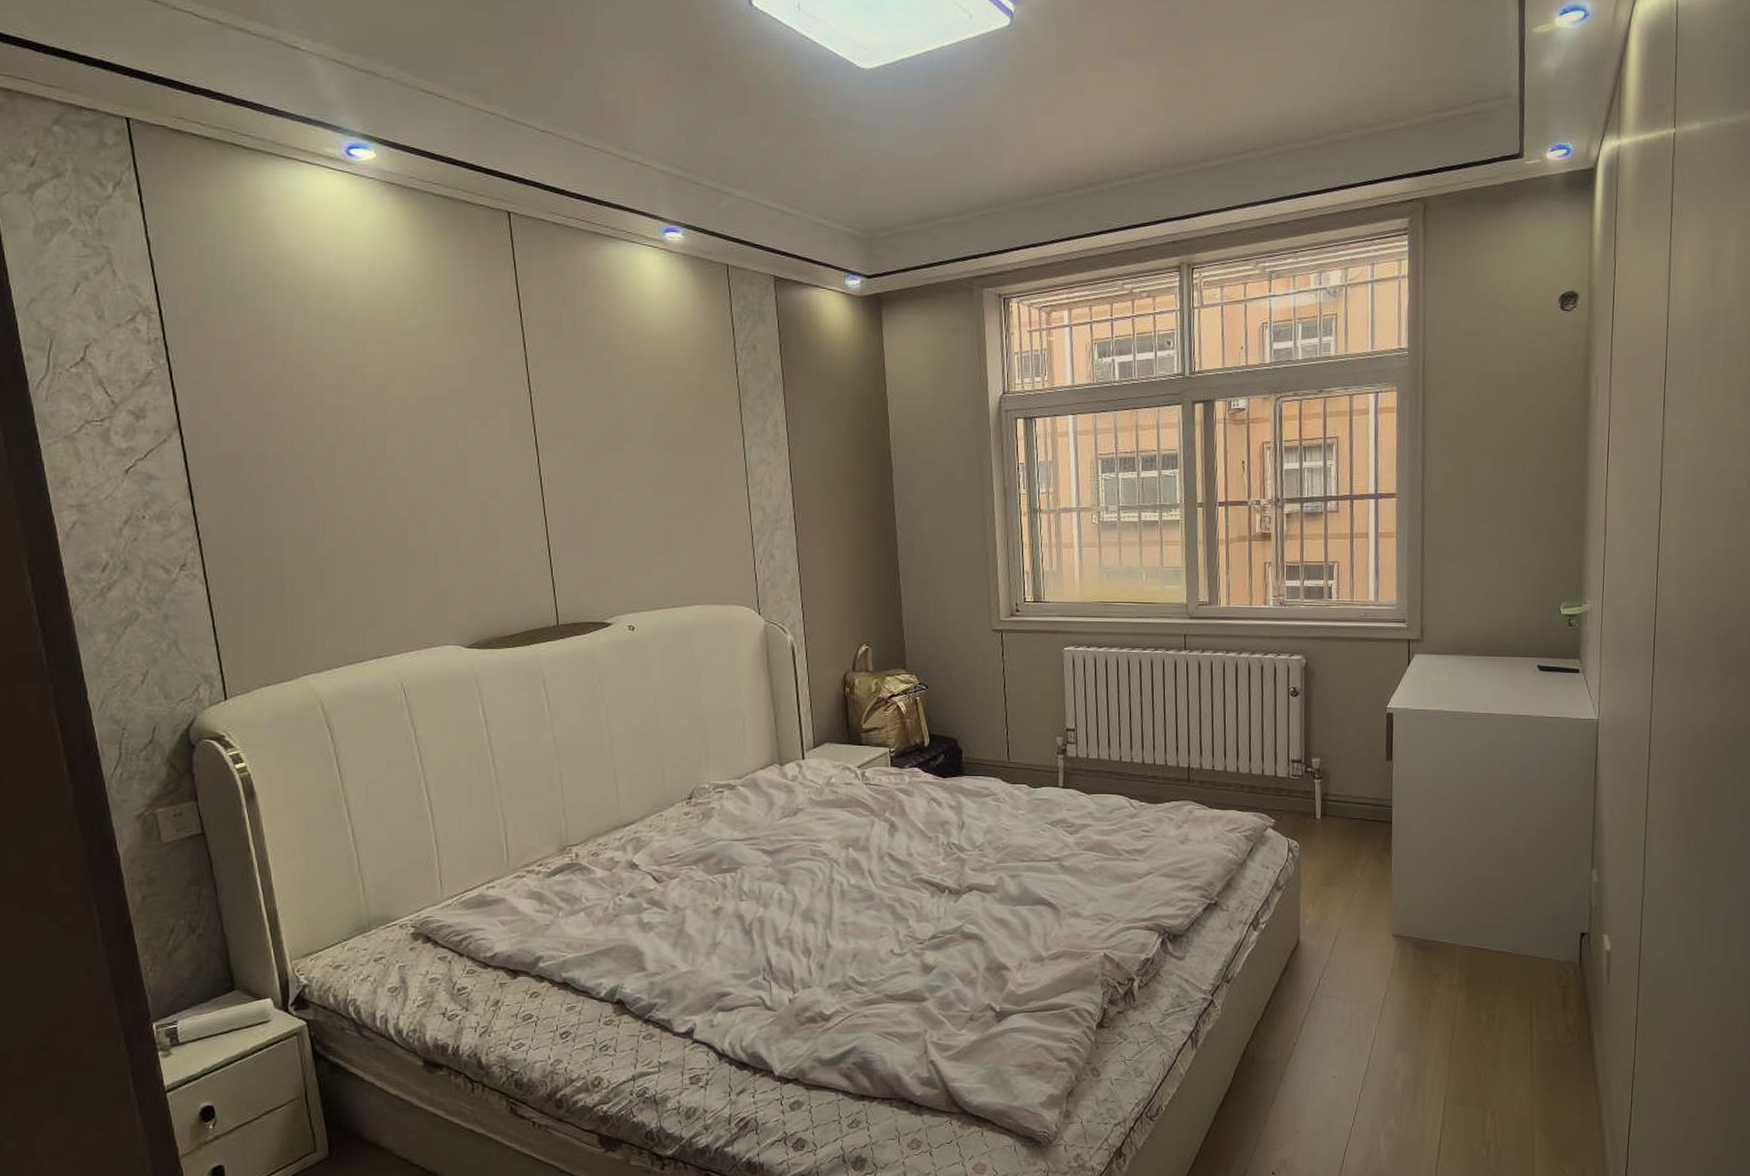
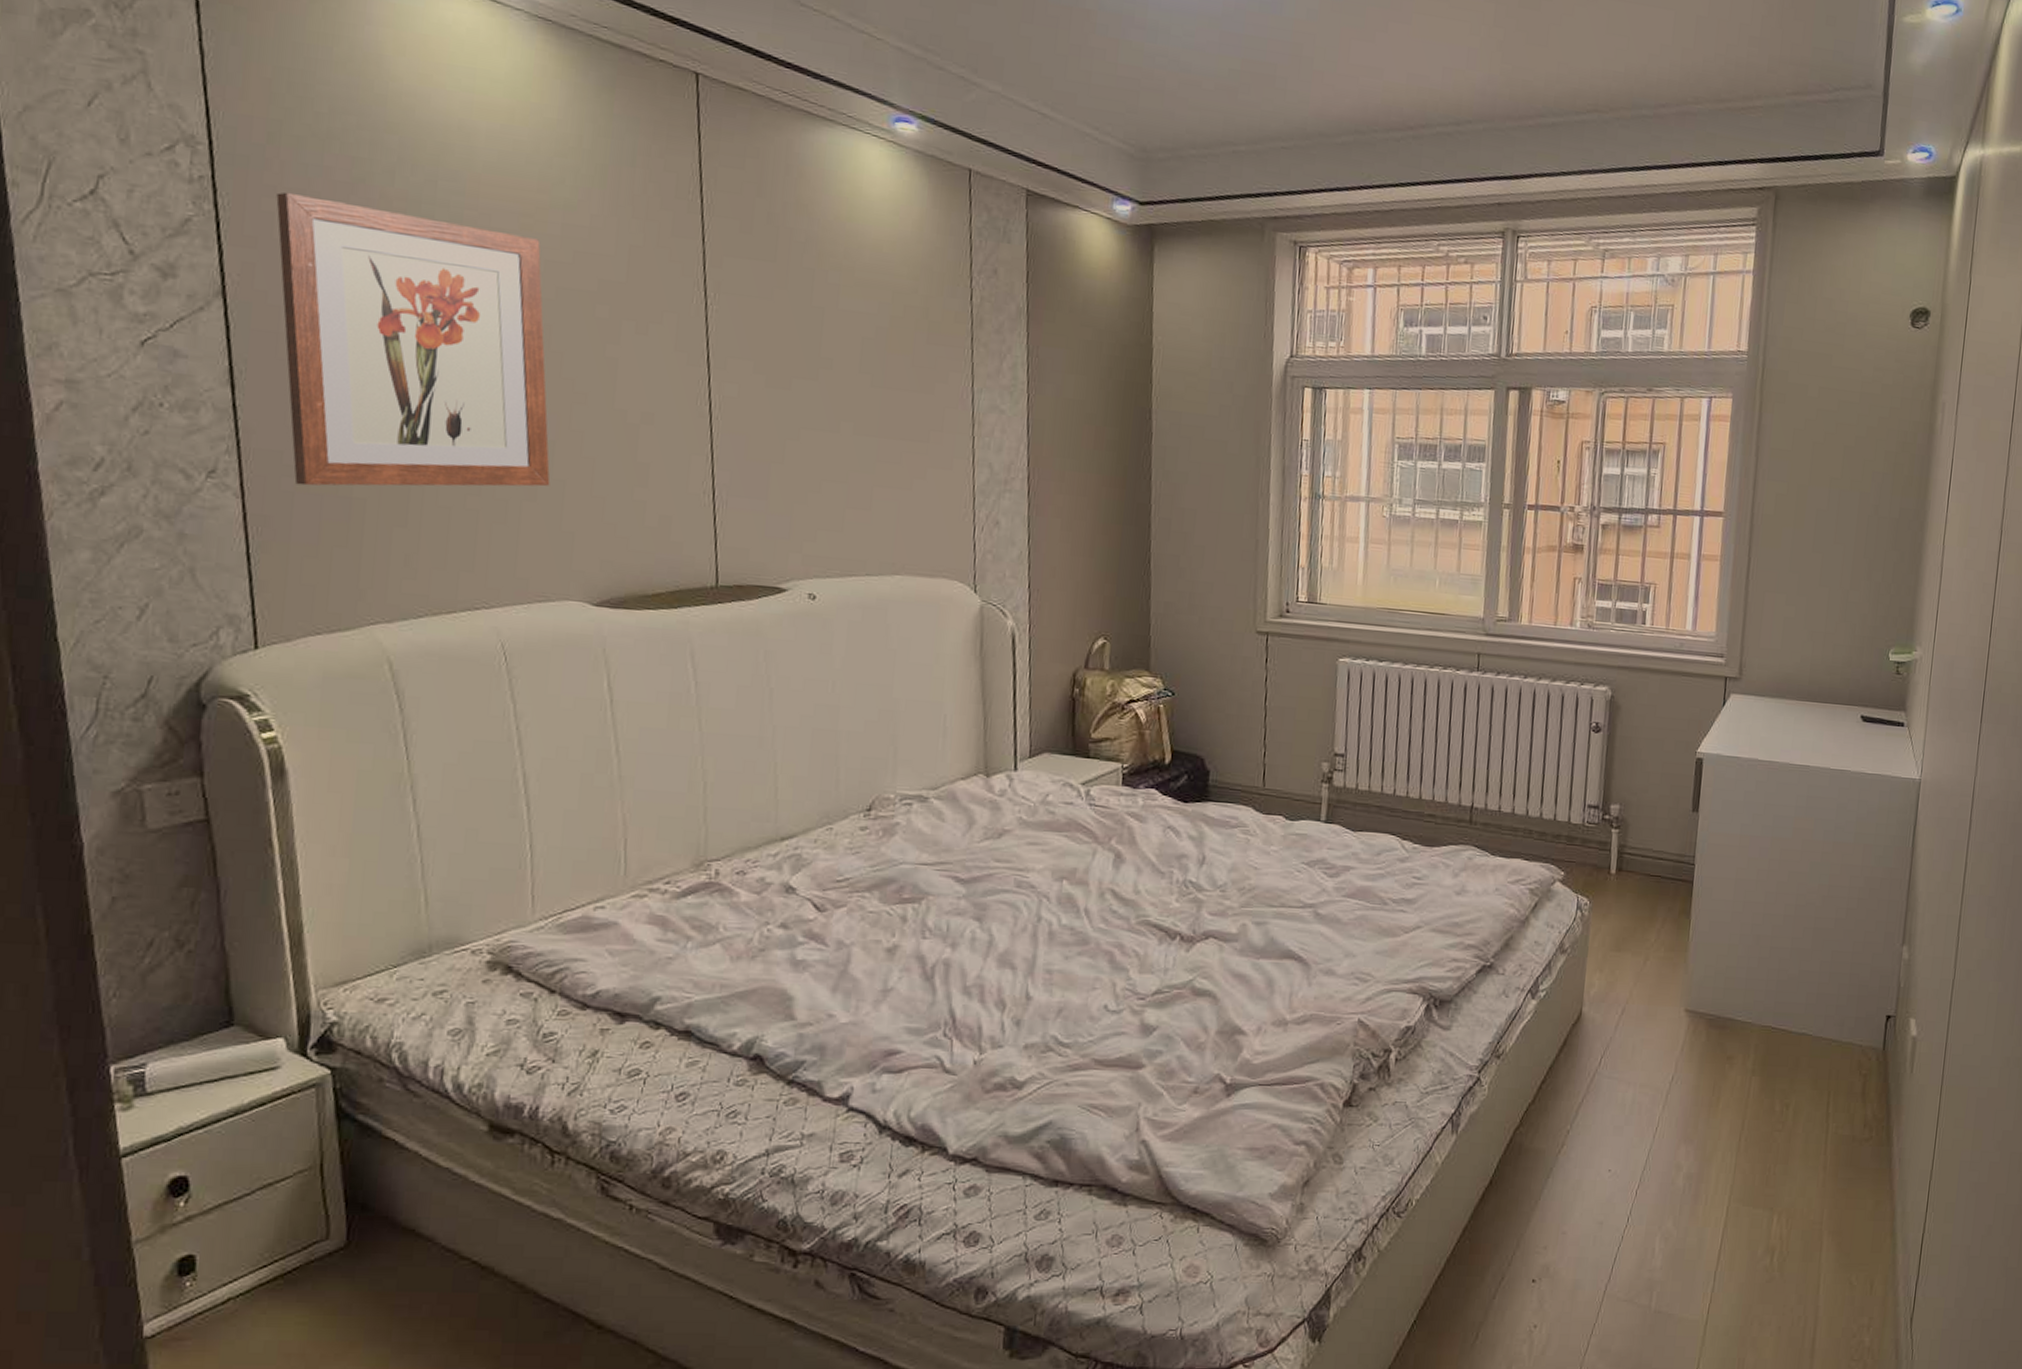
wall art: none [210,343,426,571] -> present [276,191,550,487]

